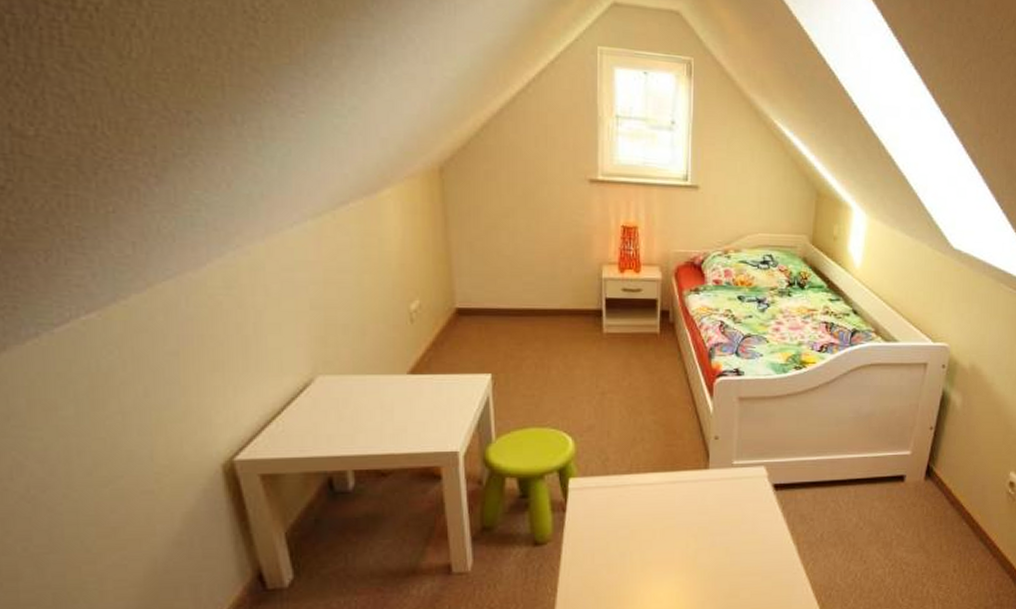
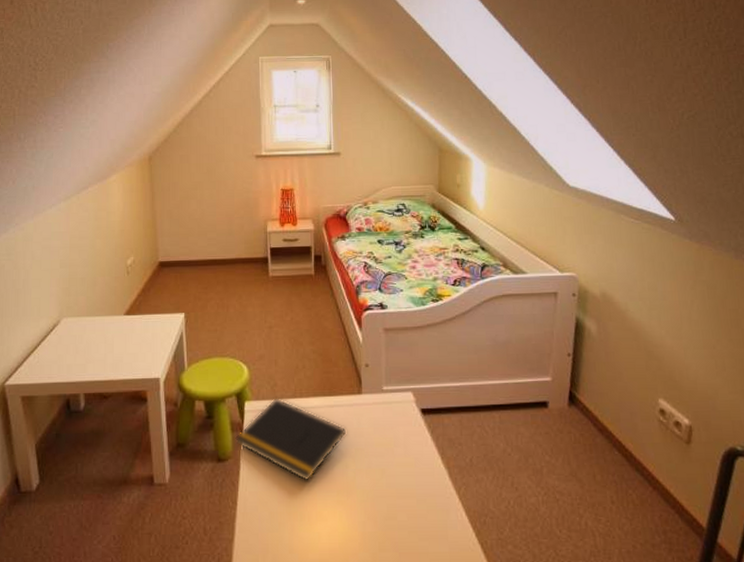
notepad: none [556,474,689,564] -> present [235,398,347,483]

